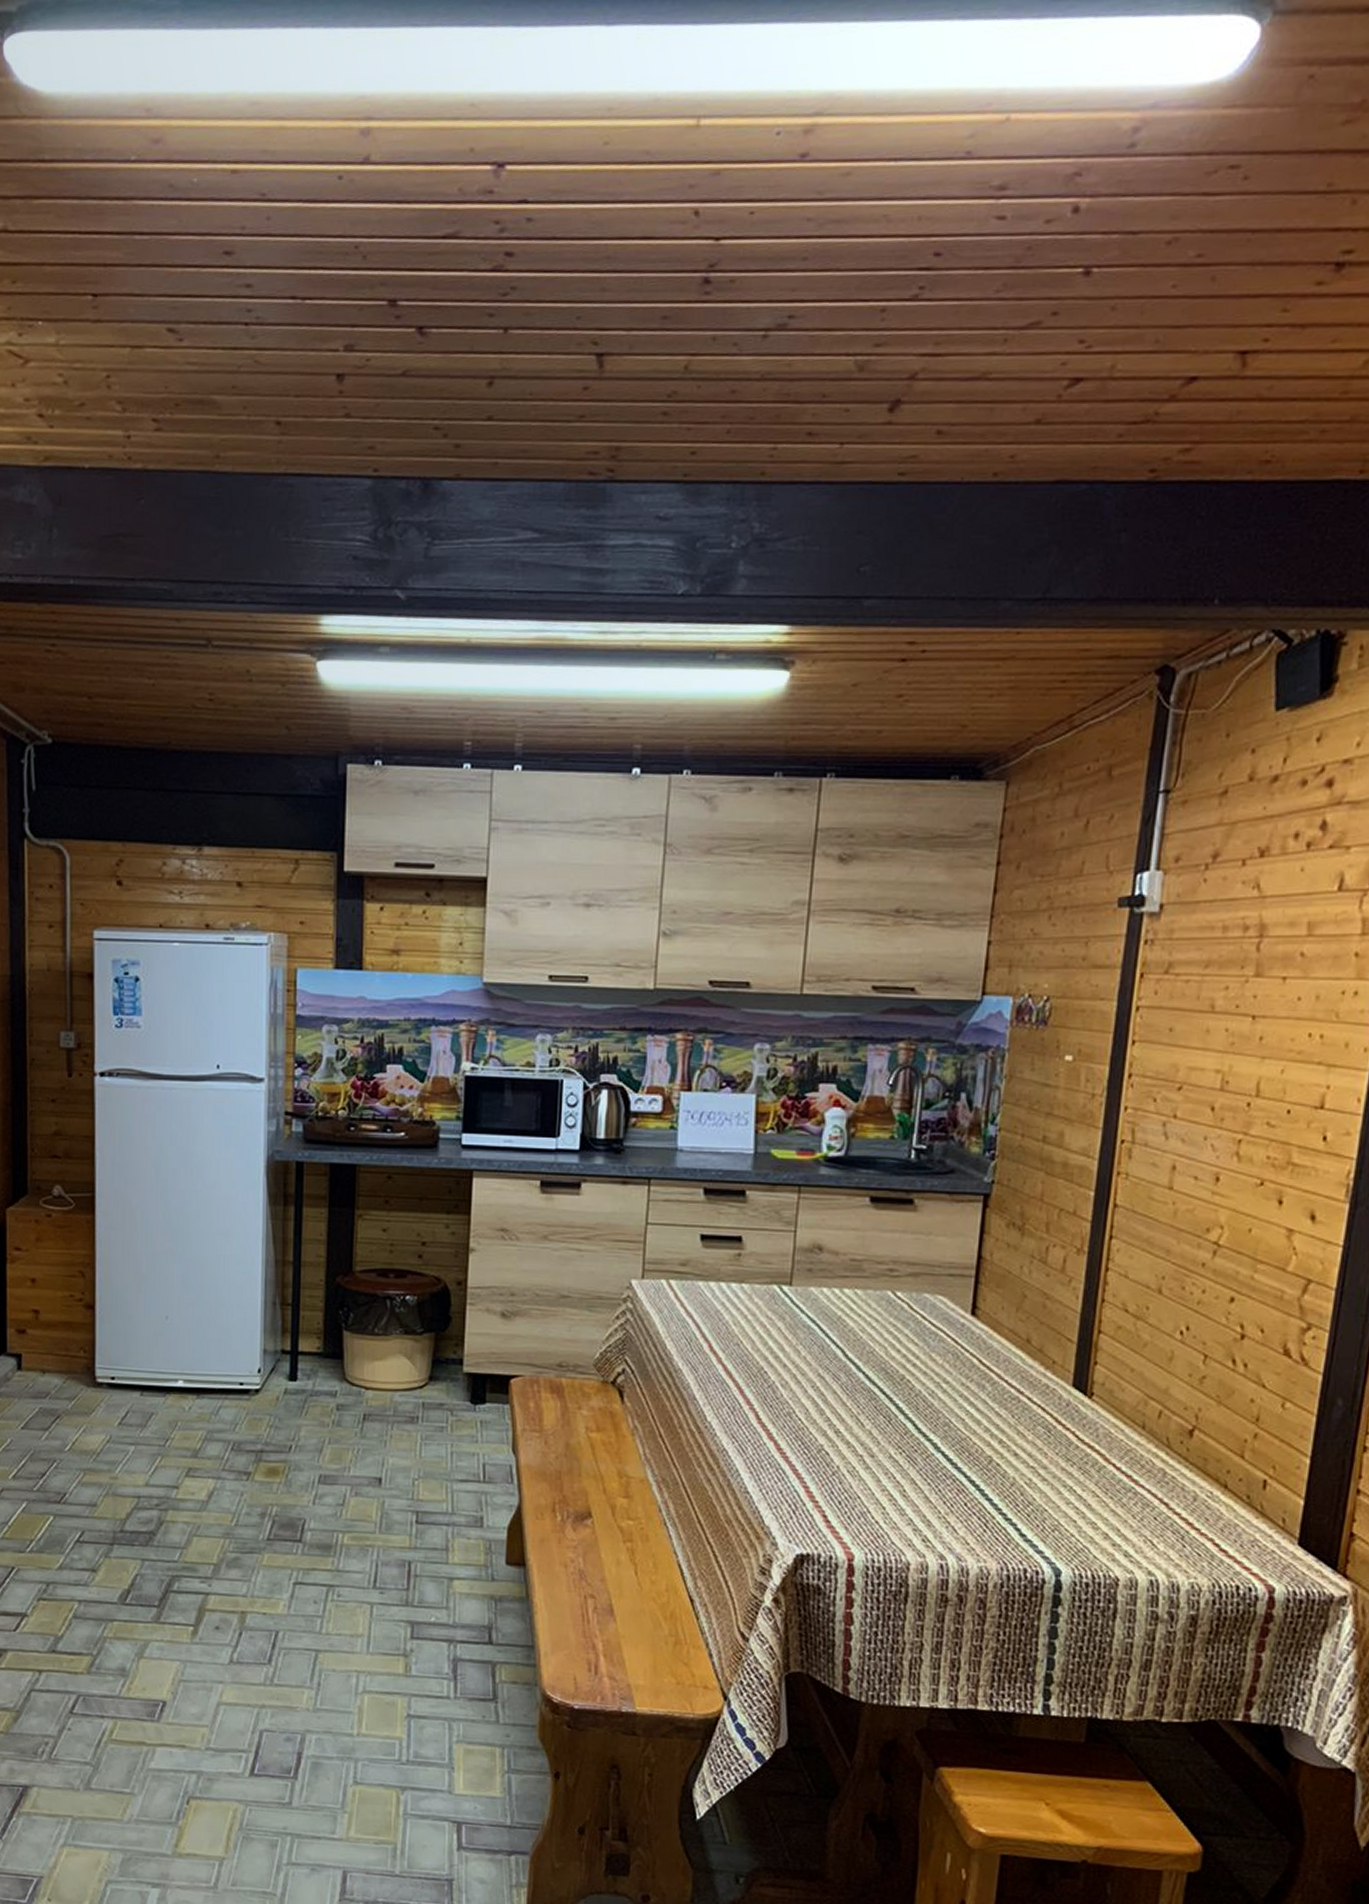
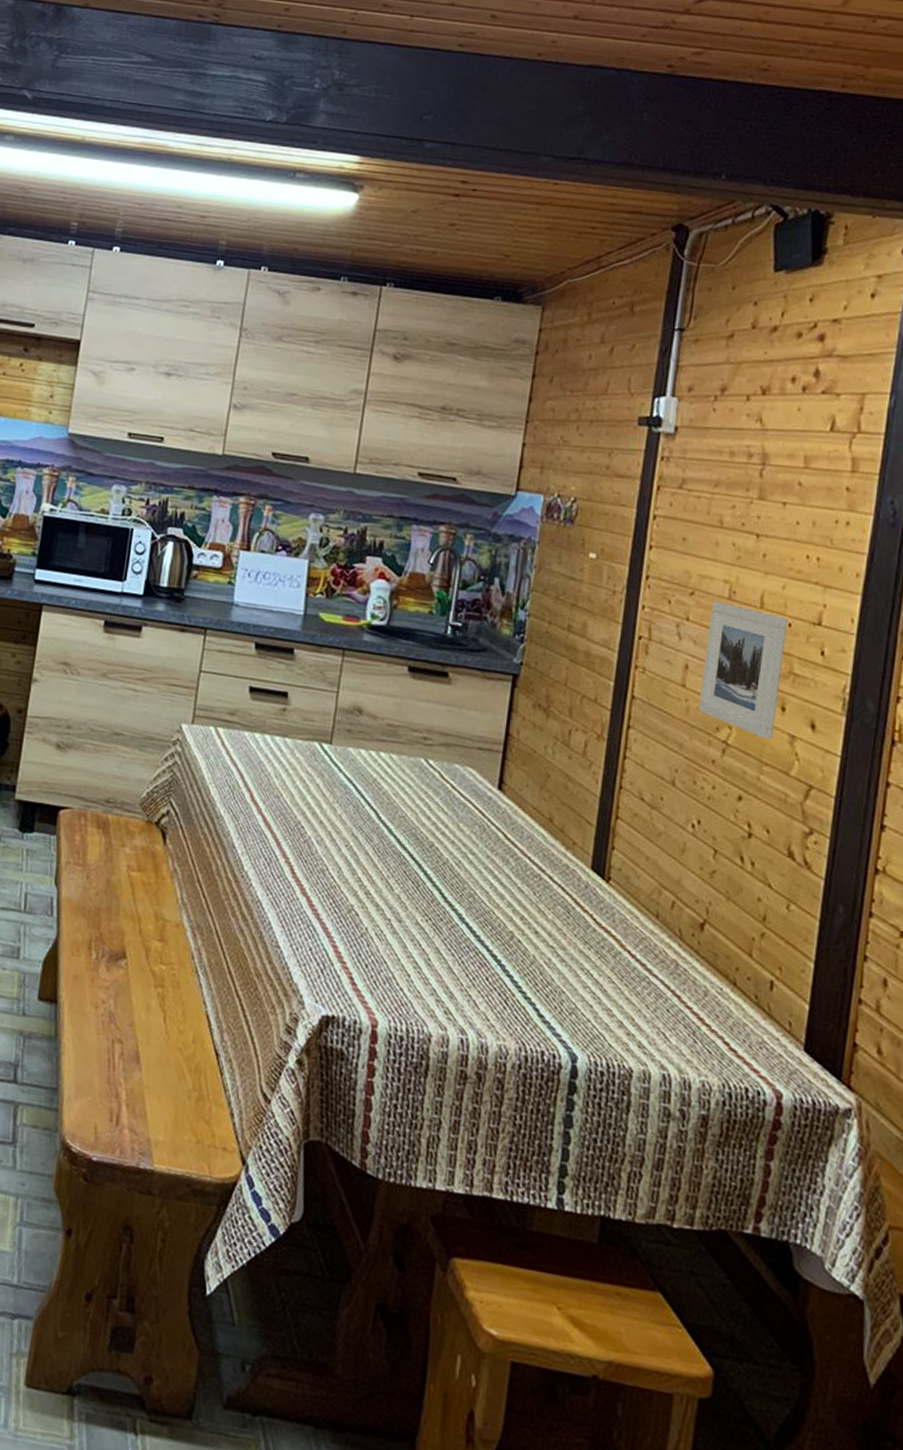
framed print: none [1186,1094,1286,1236] -> present [698,601,787,740]

